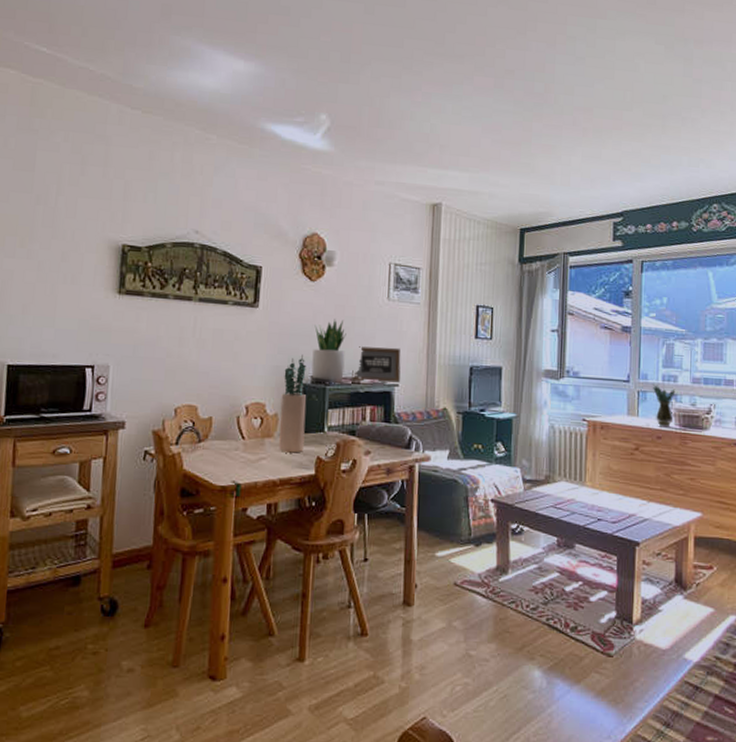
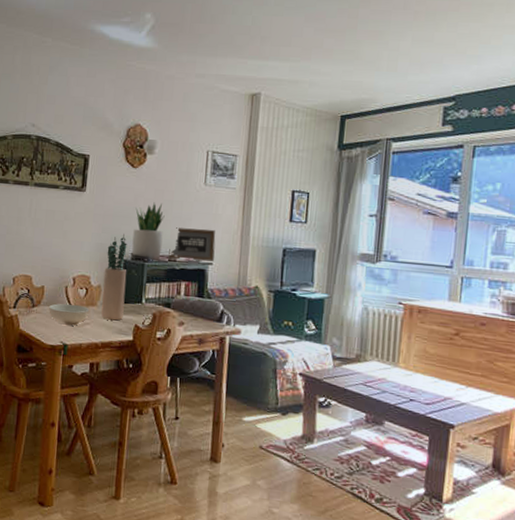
bowl: none [217,436,266,462] -> present [48,303,90,326]
vase: present [652,385,676,426] -> none [478,271,505,314]

